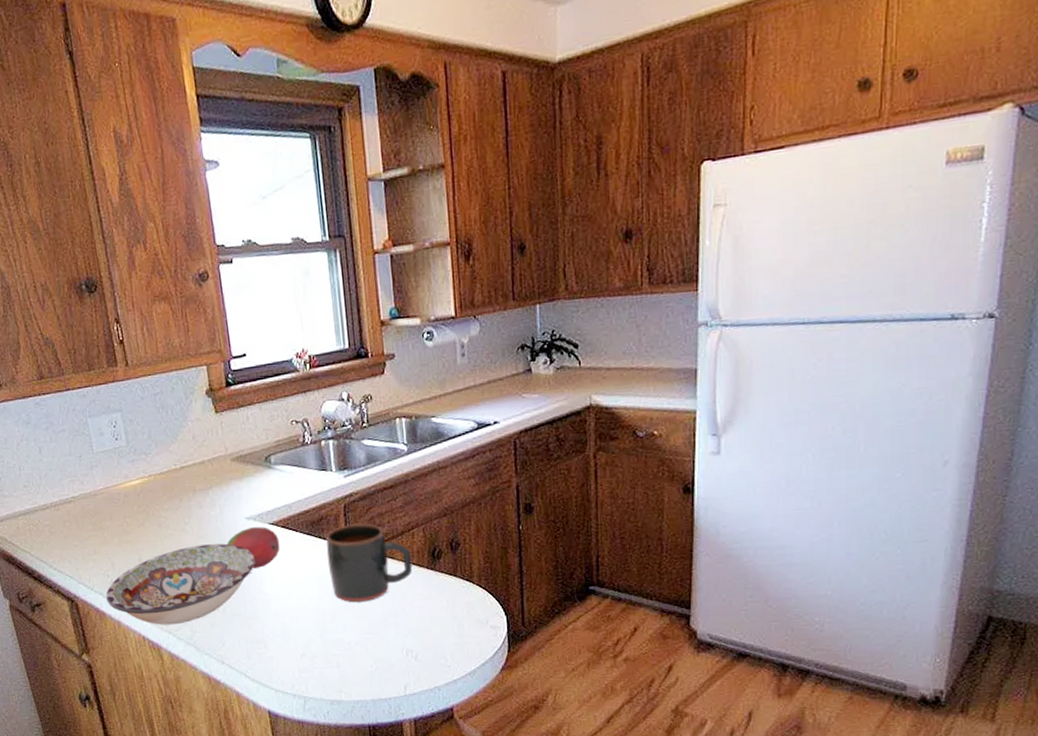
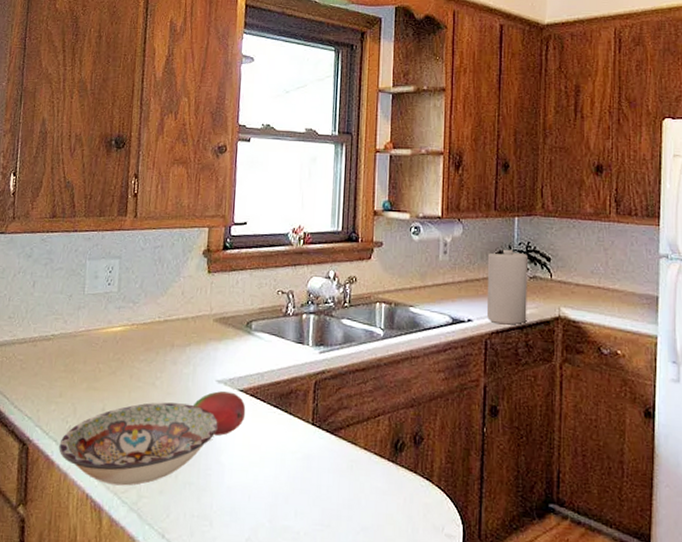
mug: present [326,523,413,602] -> none [289,402,375,488]
paper towel holder: none [509,341,556,422] -> present [486,249,528,325]

